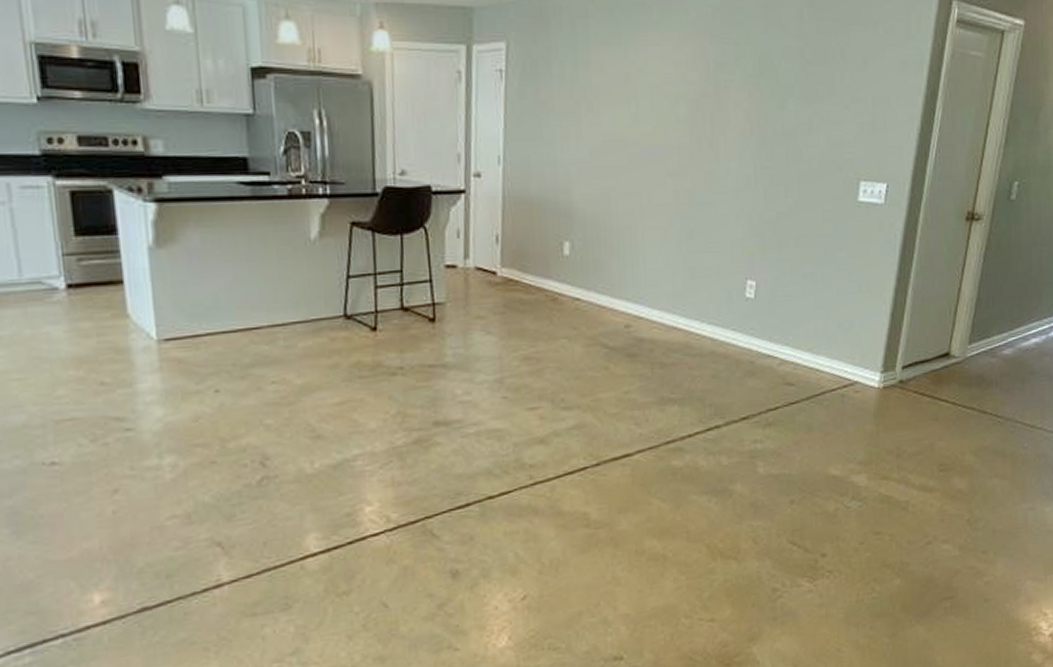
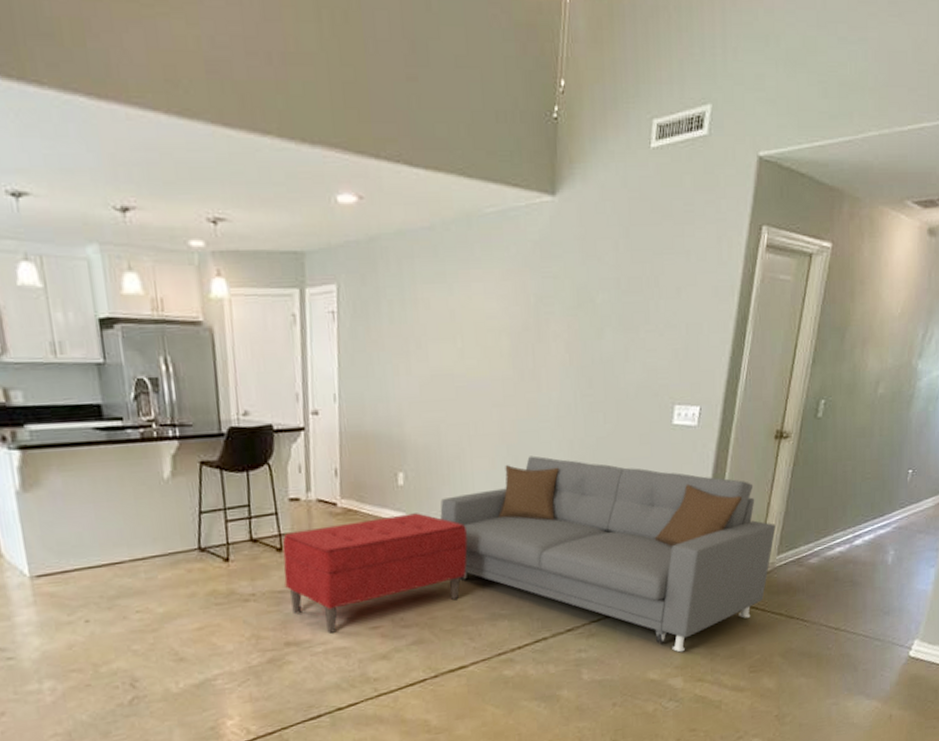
bench: none [435,285,636,413] -> present [282,513,467,633]
loveseat: none [608,229,967,447] -> present [440,455,776,653]

